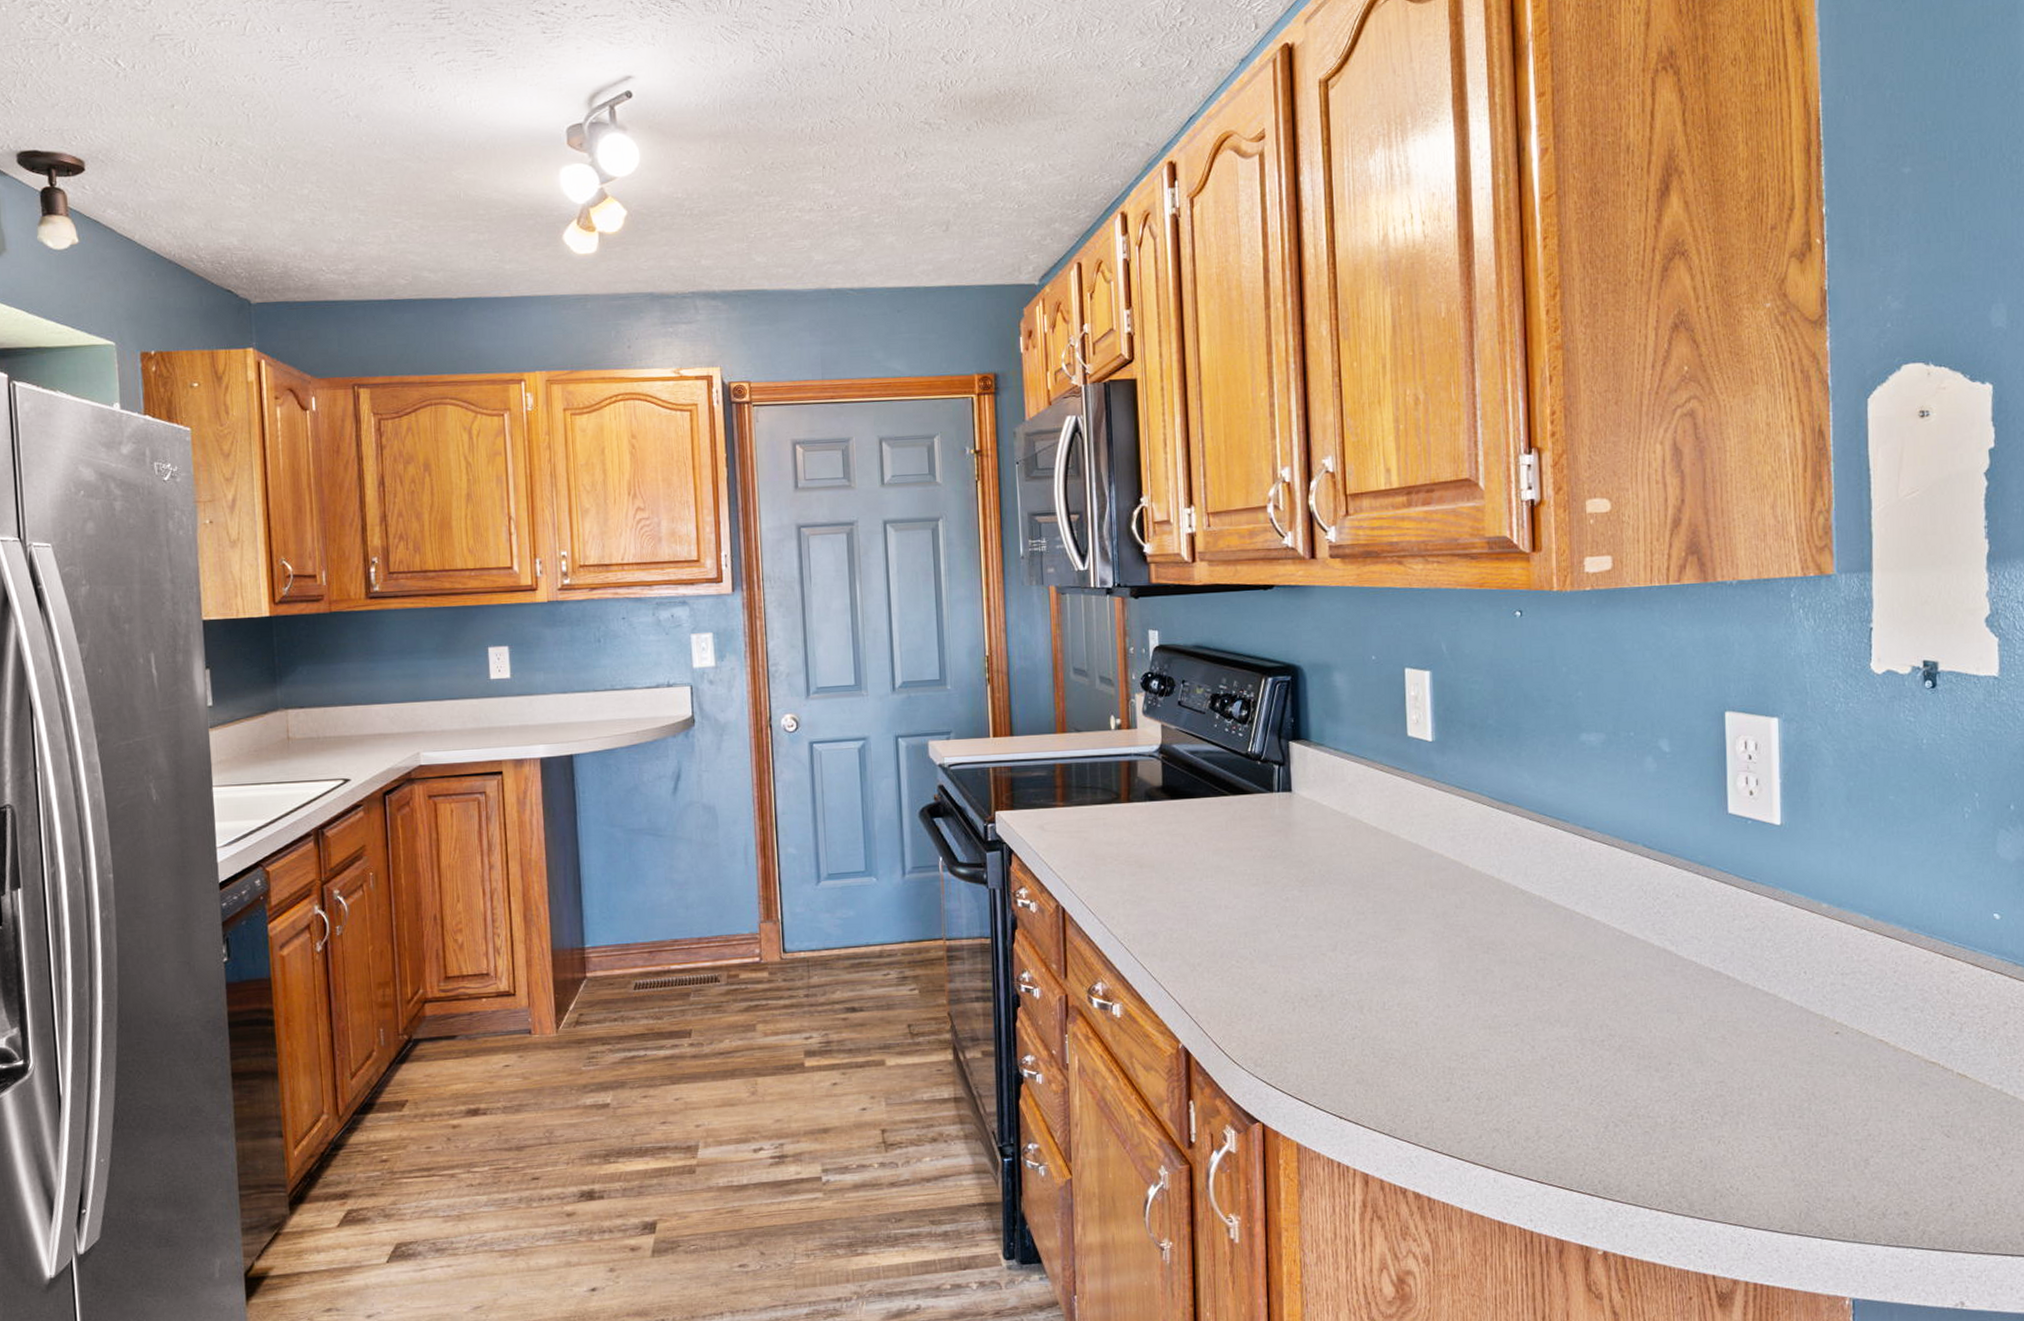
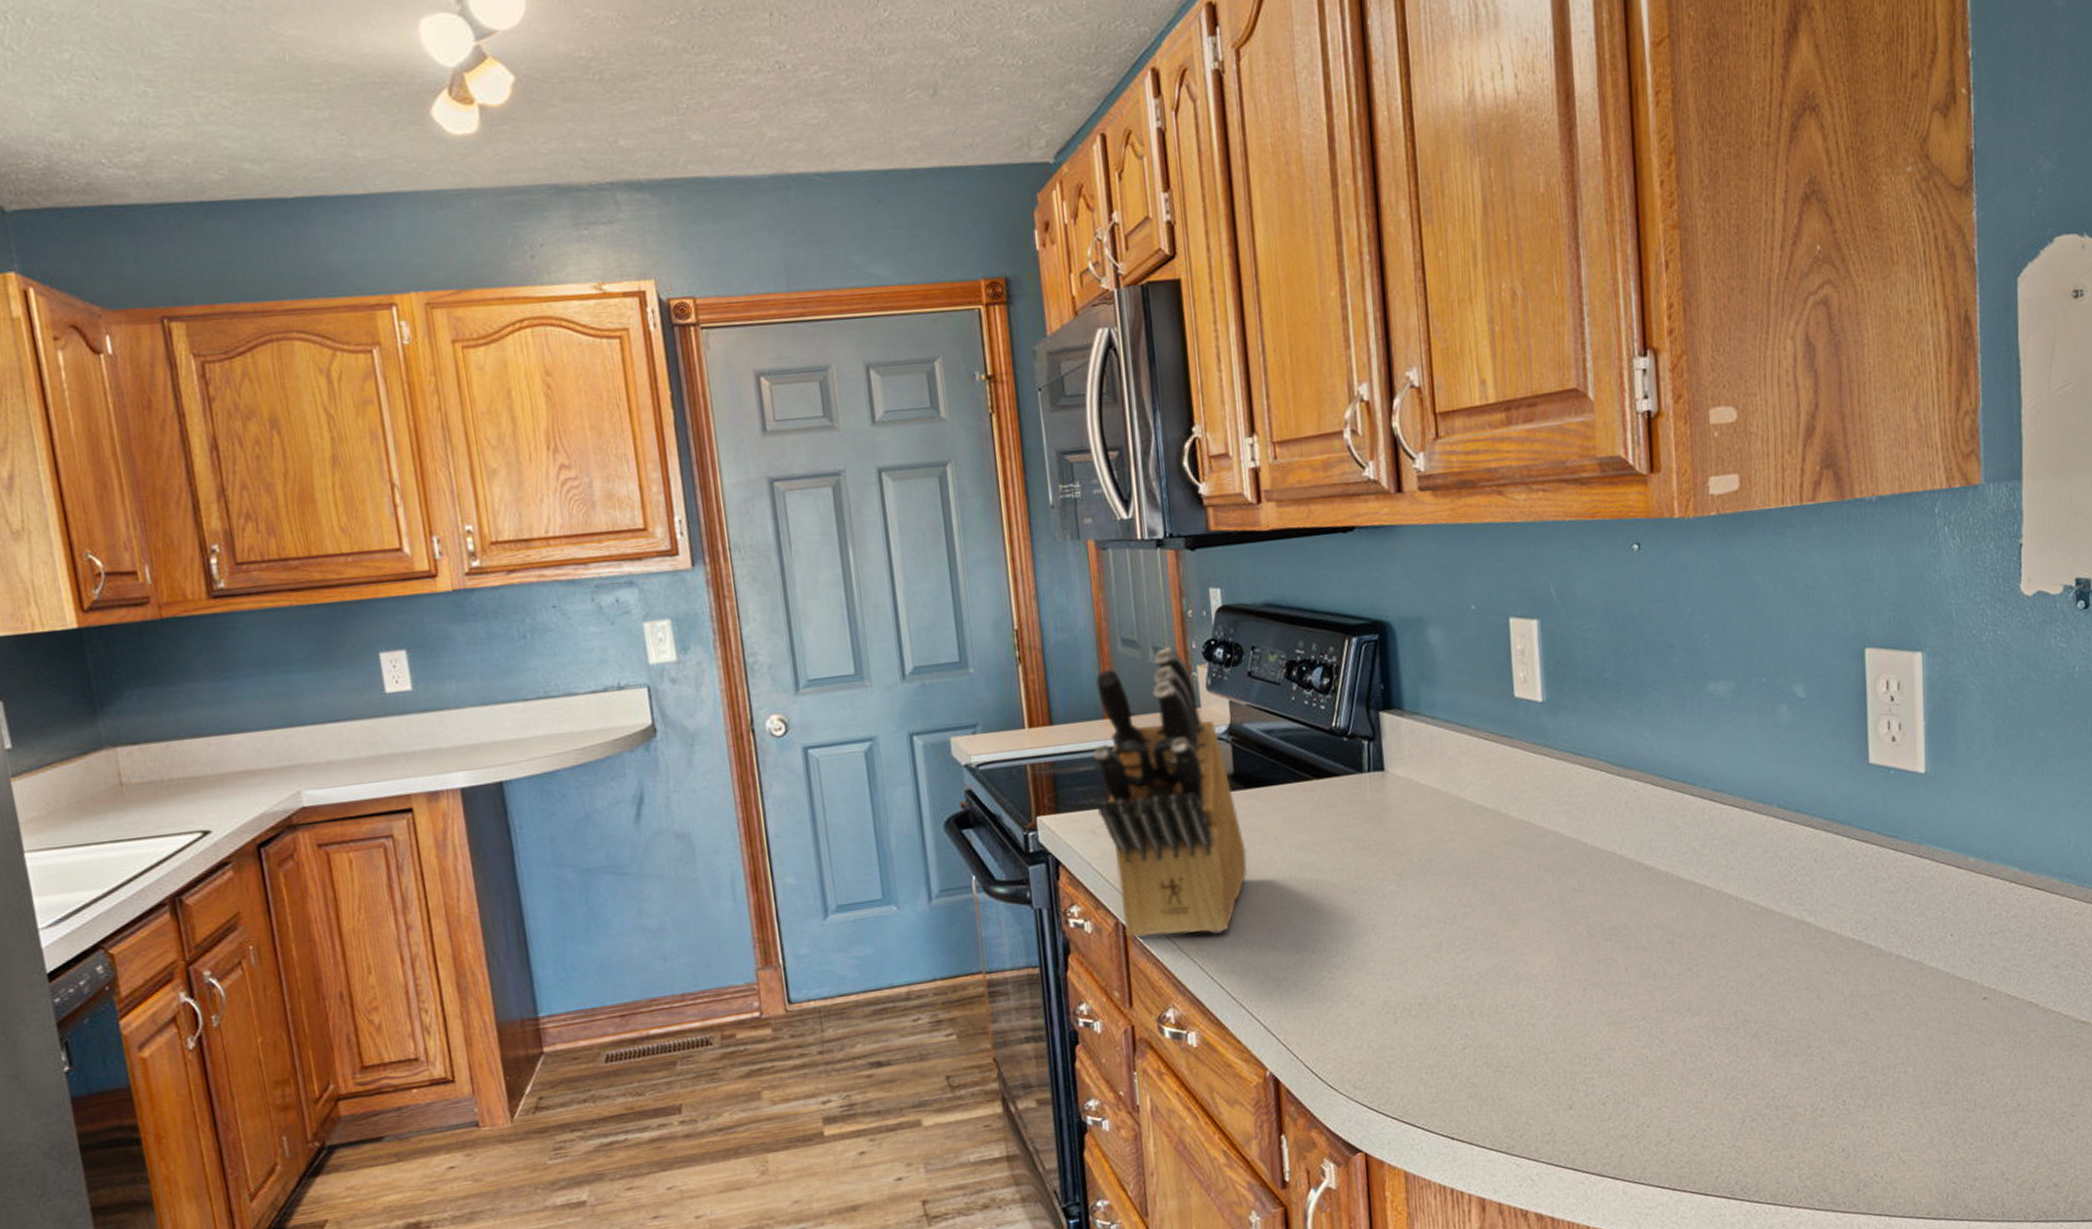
knife block: none [1044,677,1171,921] -> present [1092,647,1248,938]

